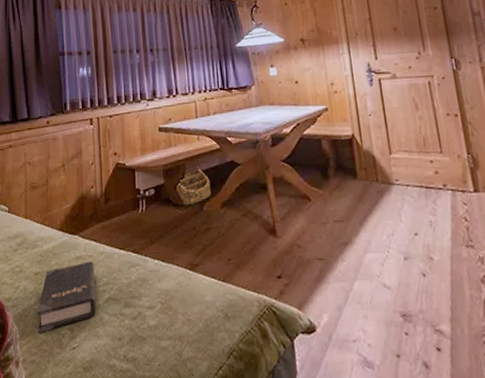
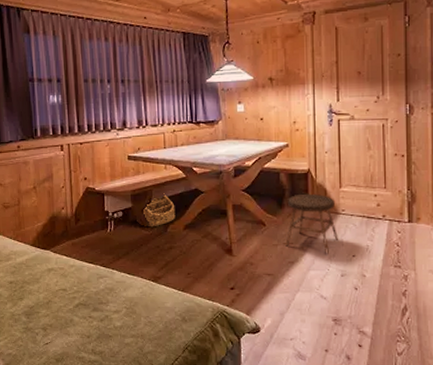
hardback book: present [37,261,96,334] -> none [12,273,67,332]
stool: none [333,162,395,233] -> present [285,193,338,254]

